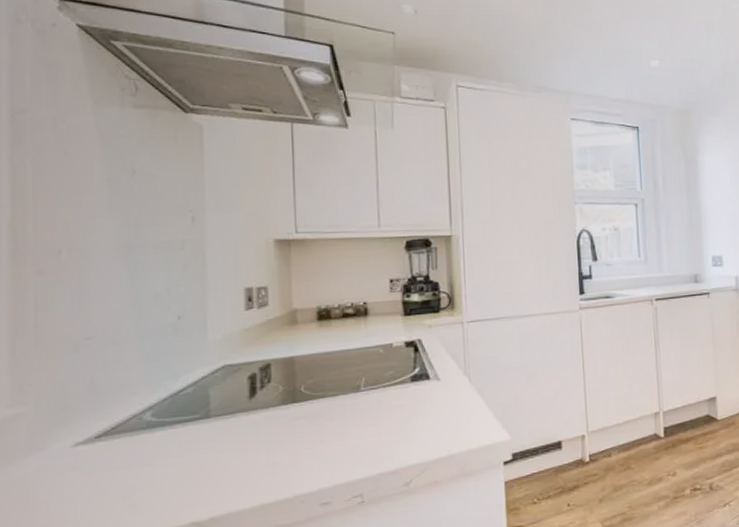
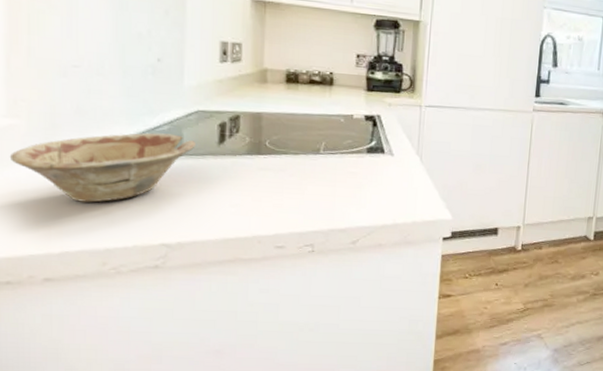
dish: none [14,395,224,490] -> present [9,133,196,203]

